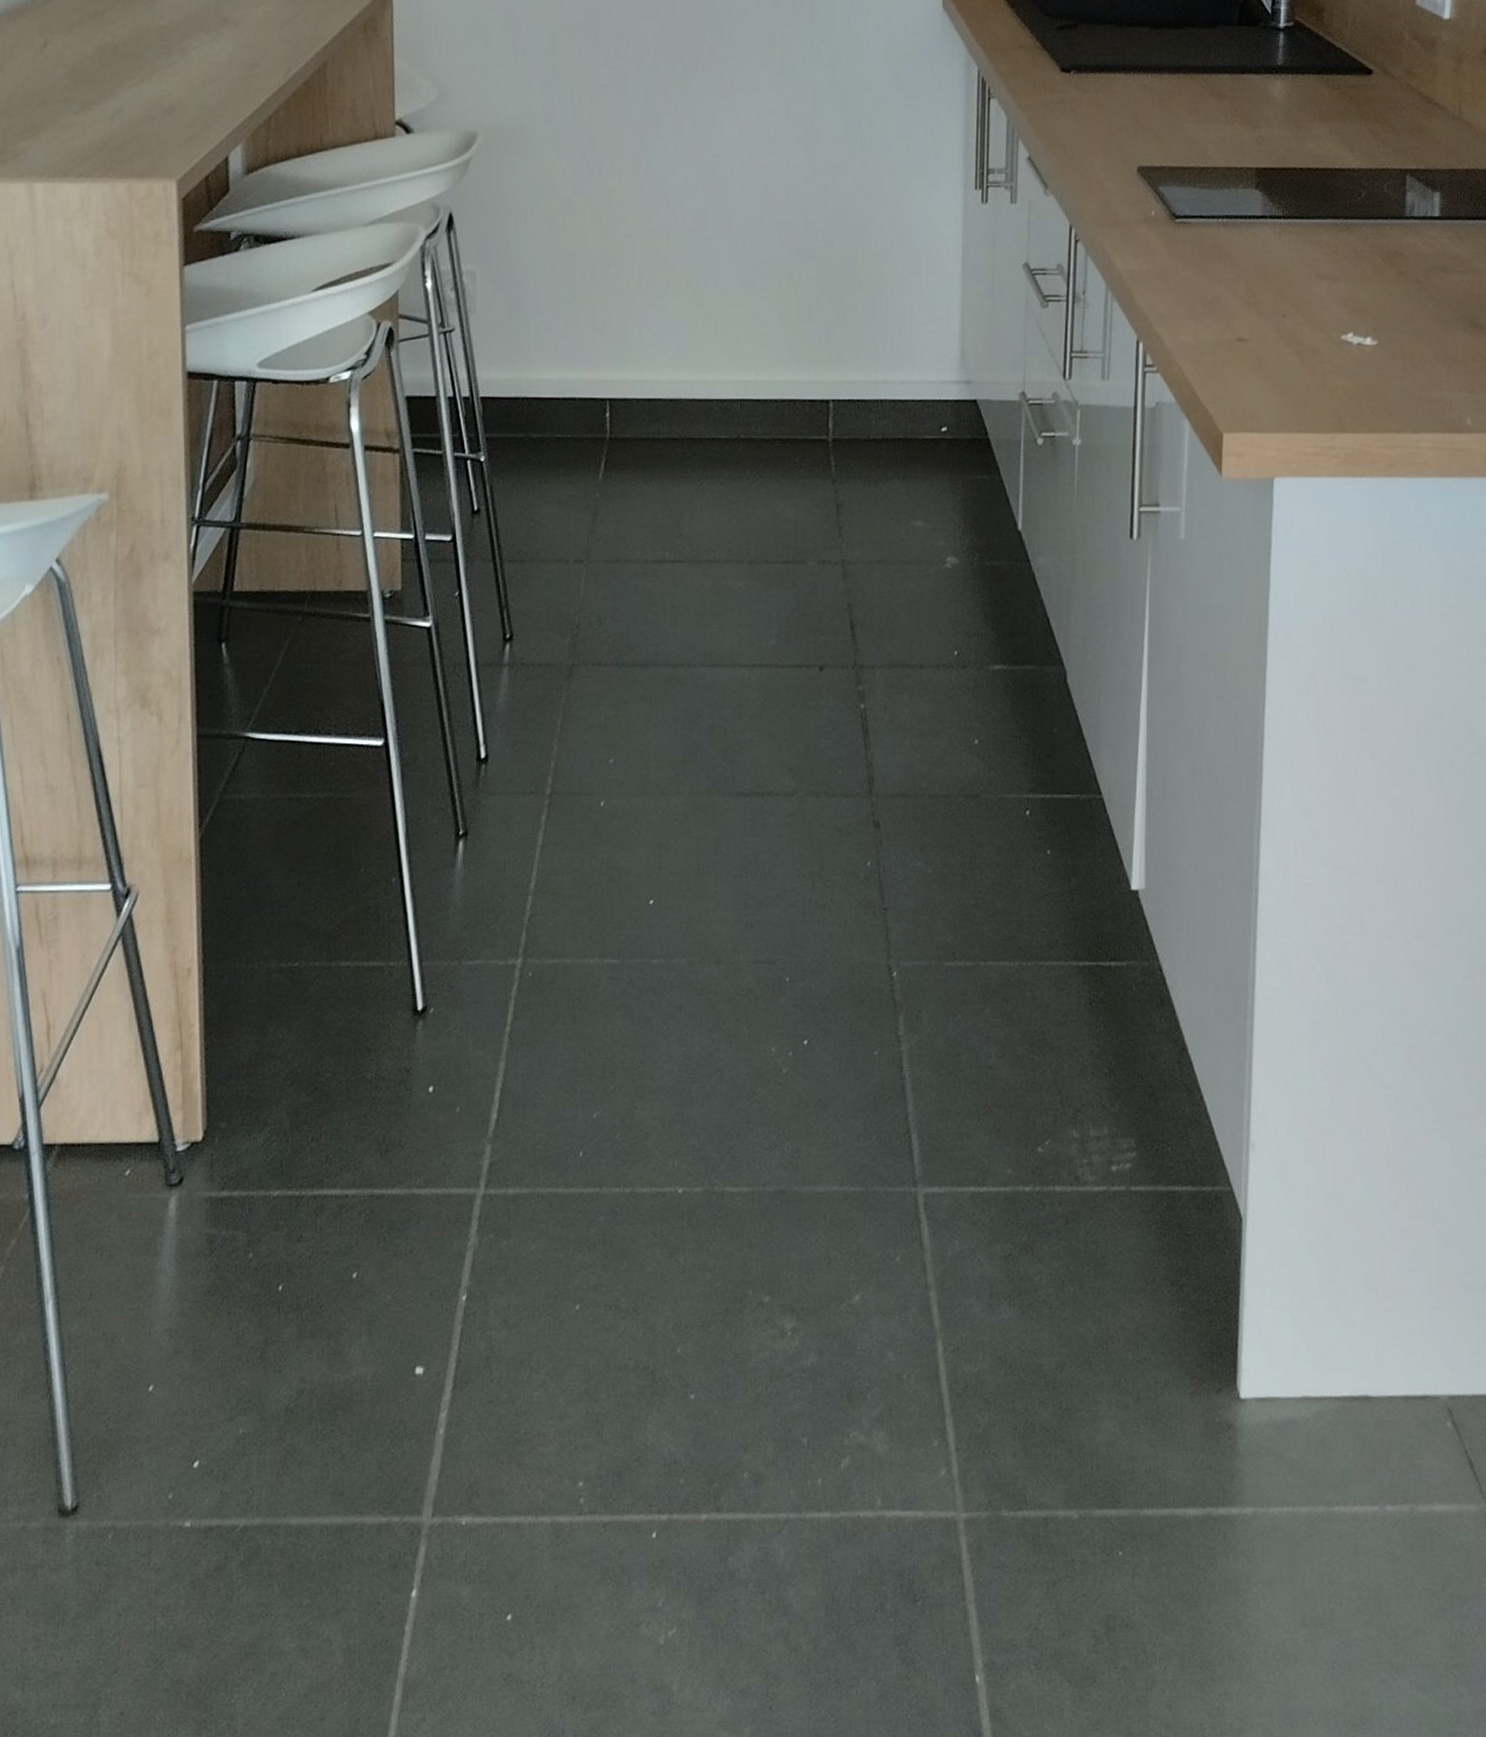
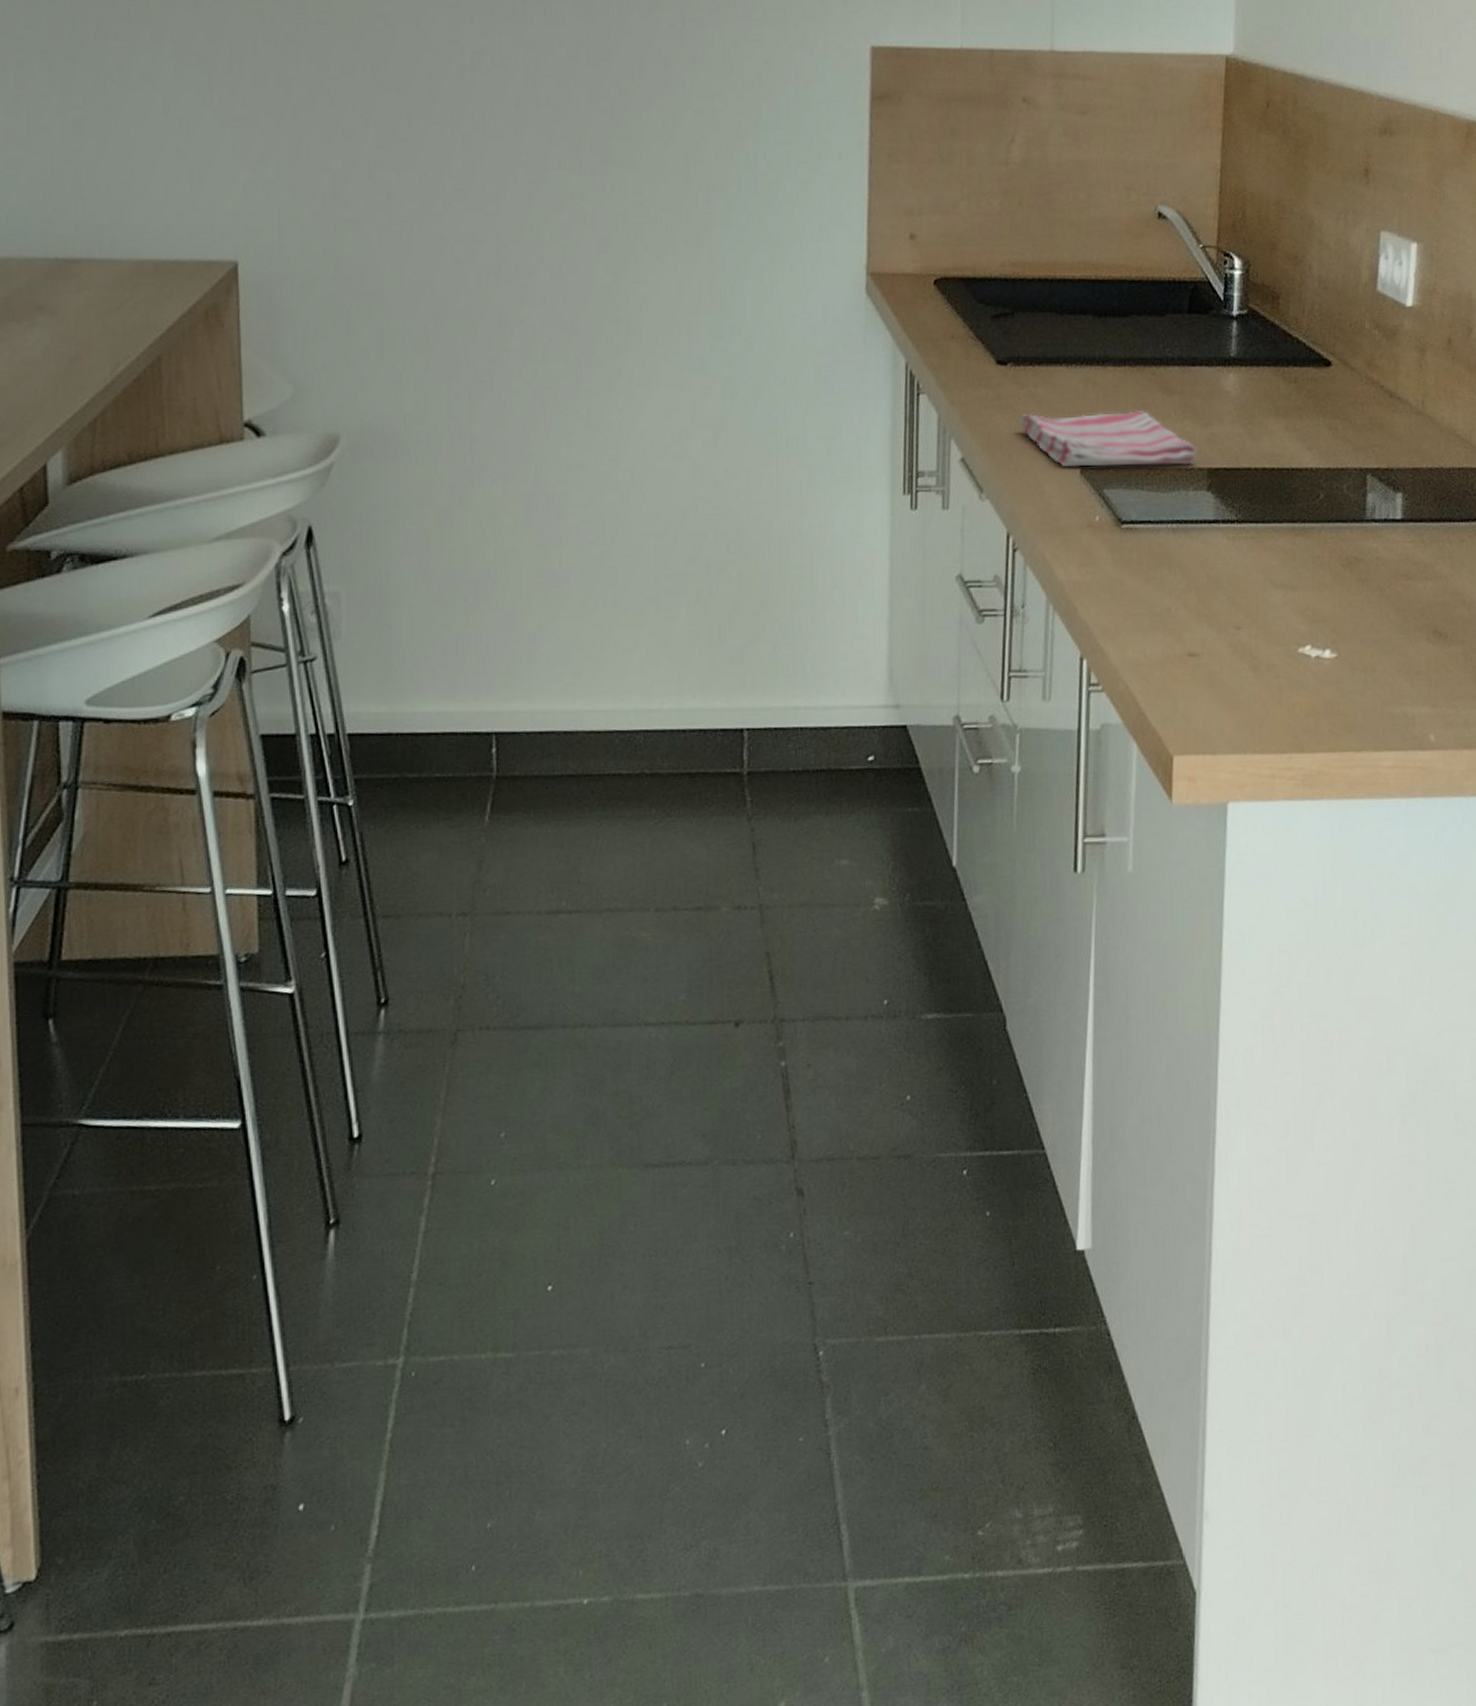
dish towel: none [1081,115,1247,166] -> present [1019,411,1198,468]

